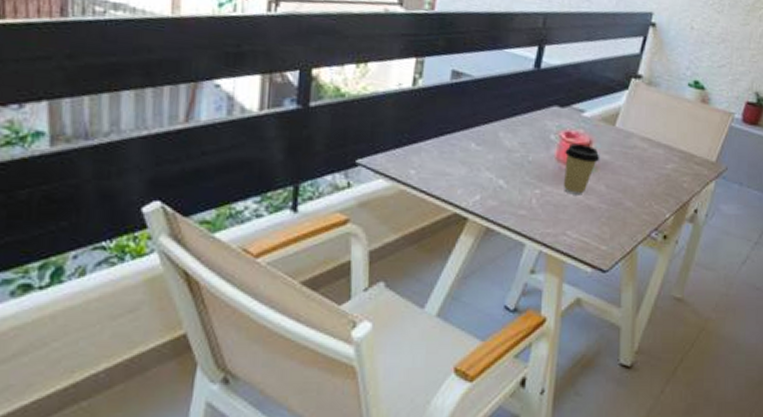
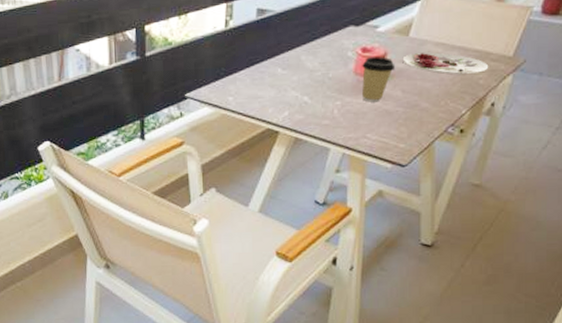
plate: none [607,145,693,176] -> present [402,52,489,74]

